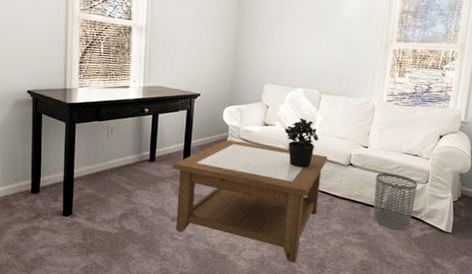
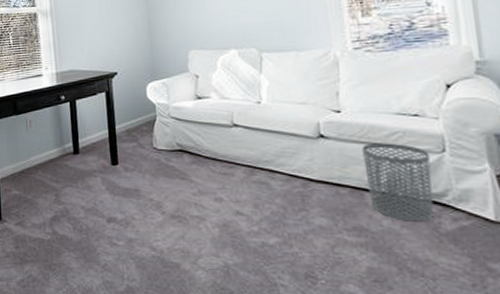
coffee table: present [172,139,328,263] -> none [99,120,289,273]
potted plant: present [284,118,319,168] -> none [222,84,270,147]

